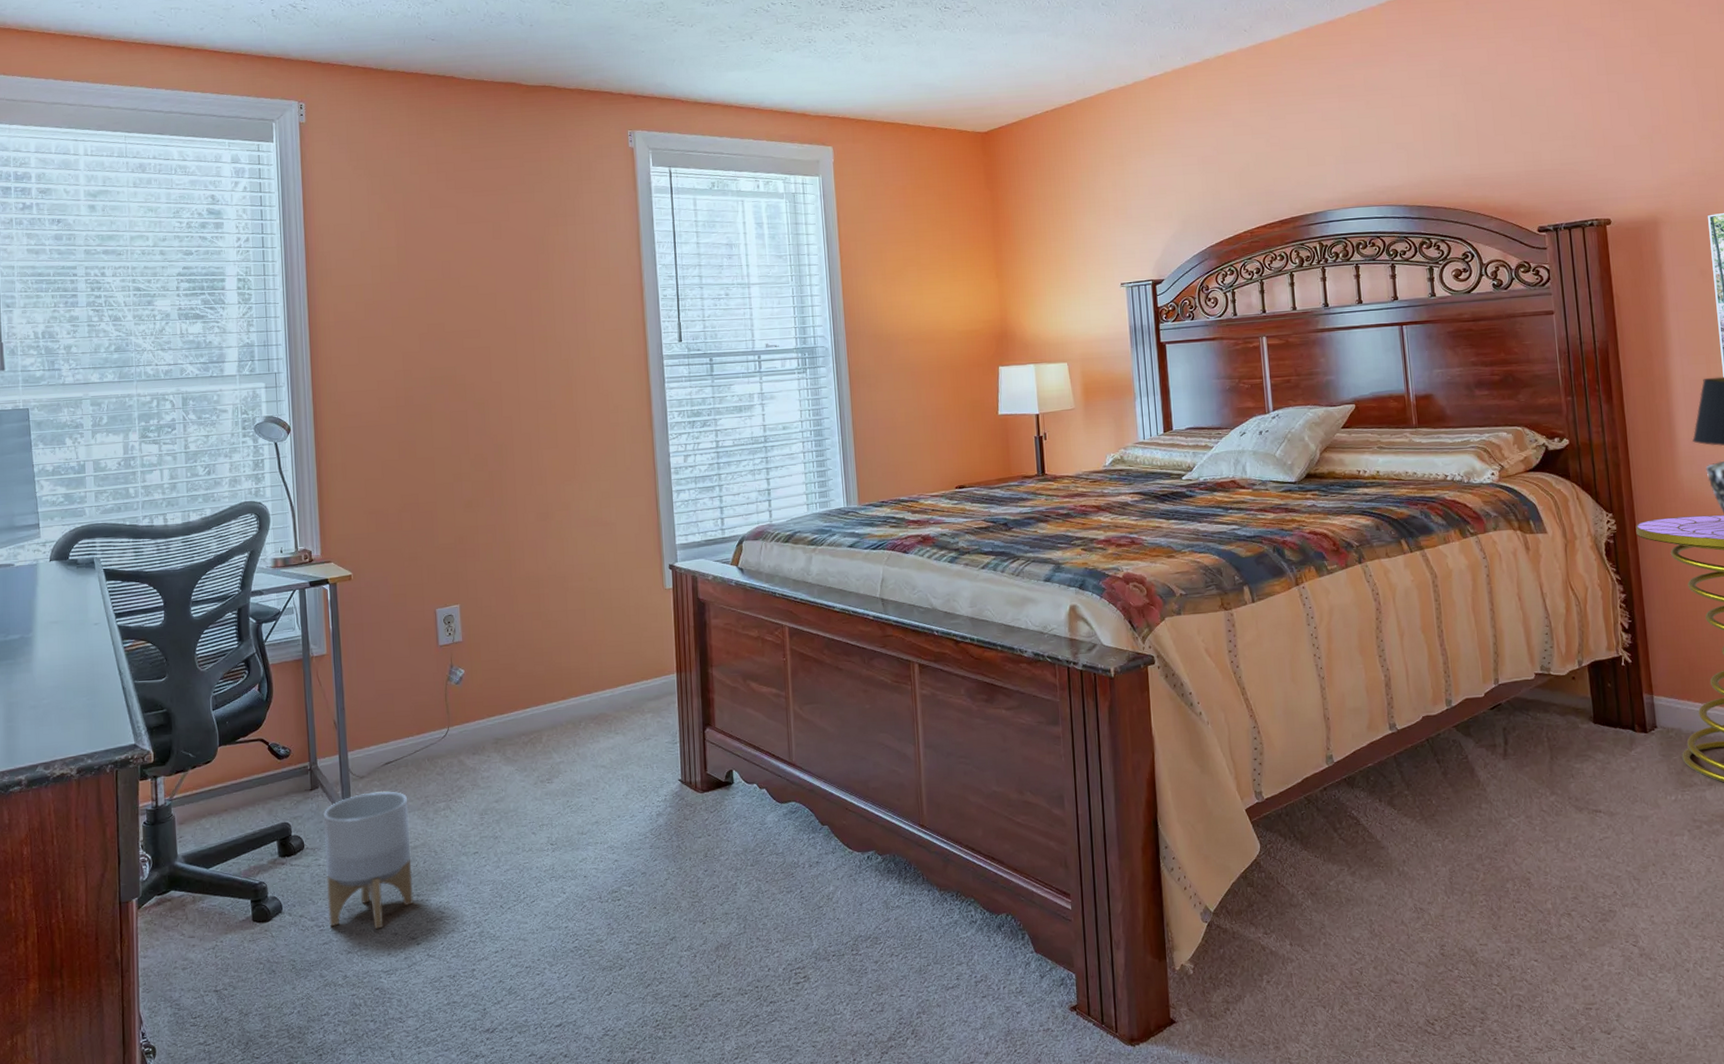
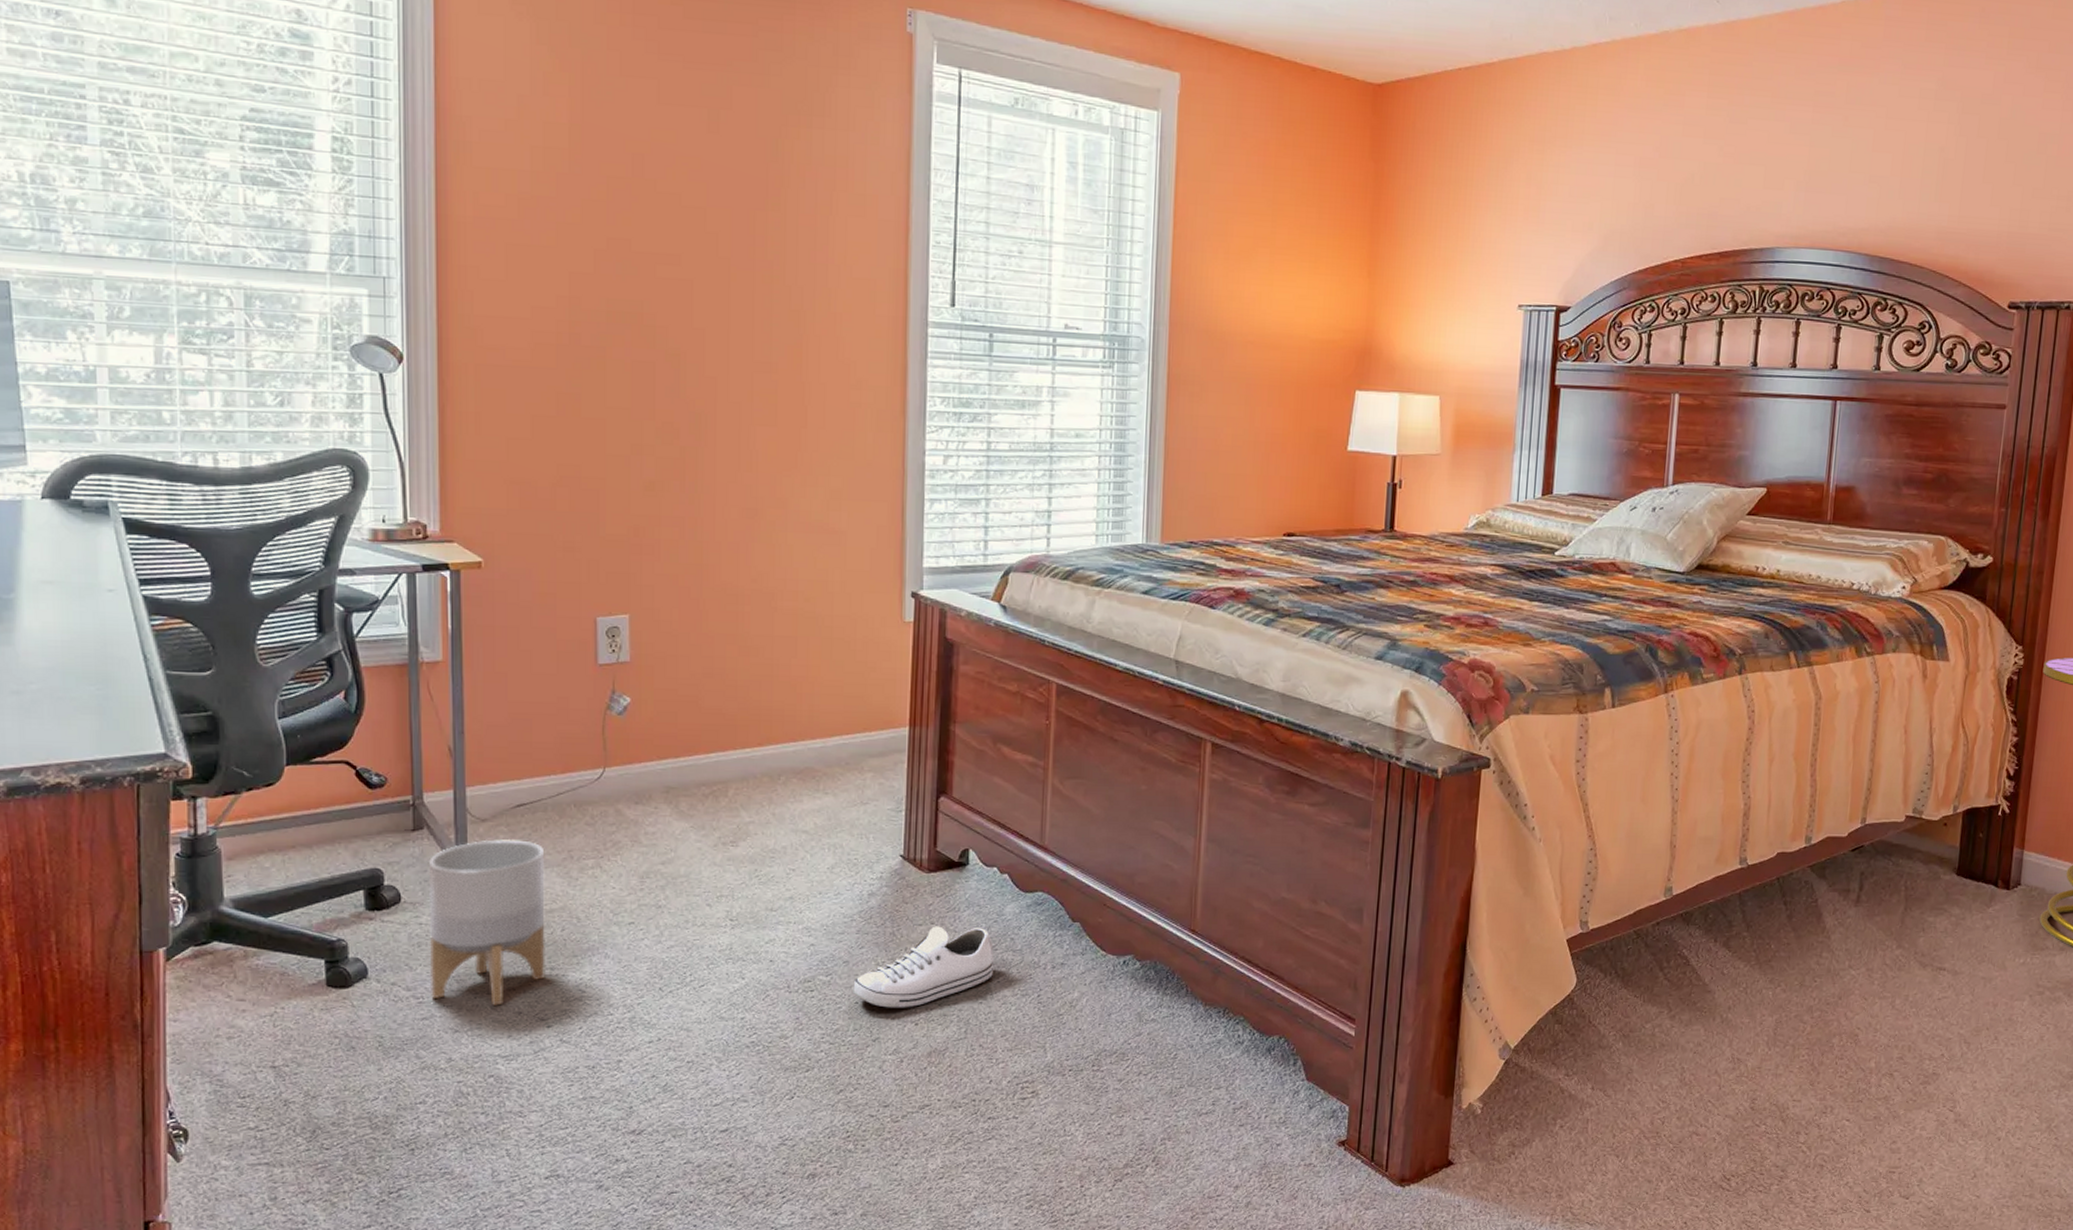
shoe: none [651,836,762,911] -> present [853,926,994,1008]

